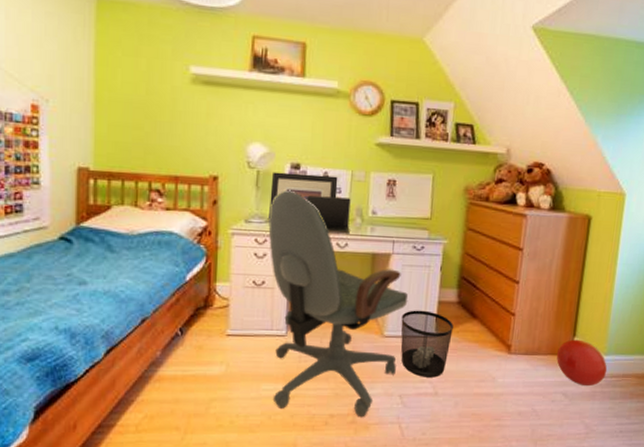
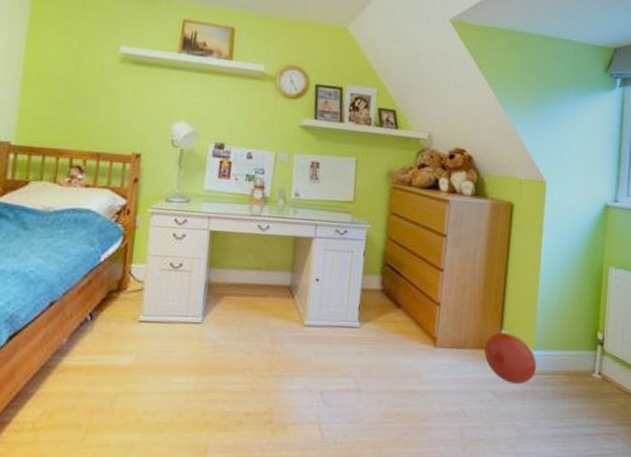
office chair: present [268,190,408,418] -> none [184,169,330,417]
picture frame: present [269,172,338,222] -> none [190,151,262,202]
laptop computer: present [307,195,351,234] -> none [230,175,274,216]
waste bin: present [401,310,453,378] -> none [322,297,377,372]

